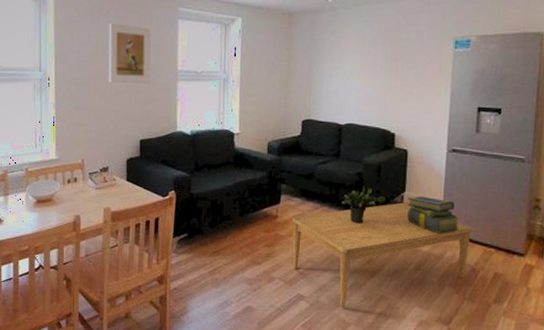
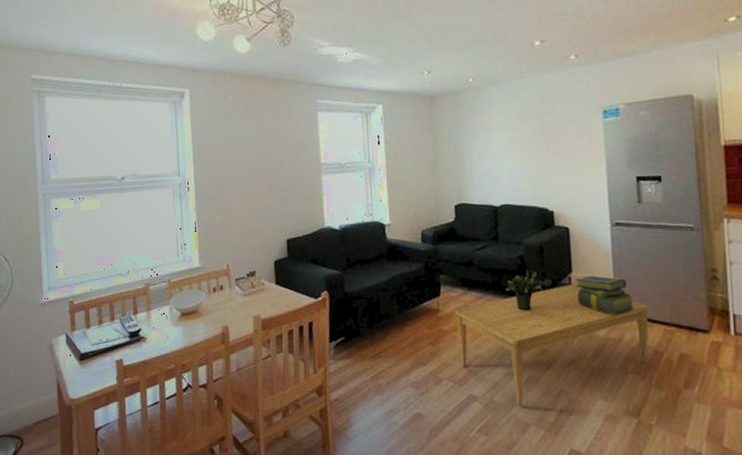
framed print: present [108,24,151,84] -> none [247,121,293,182]

